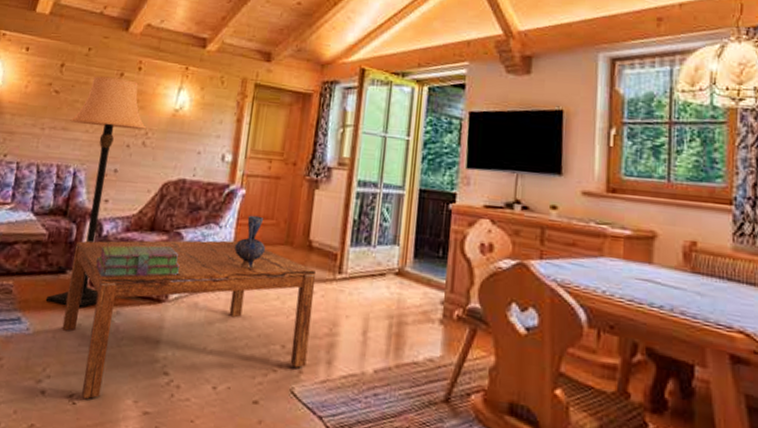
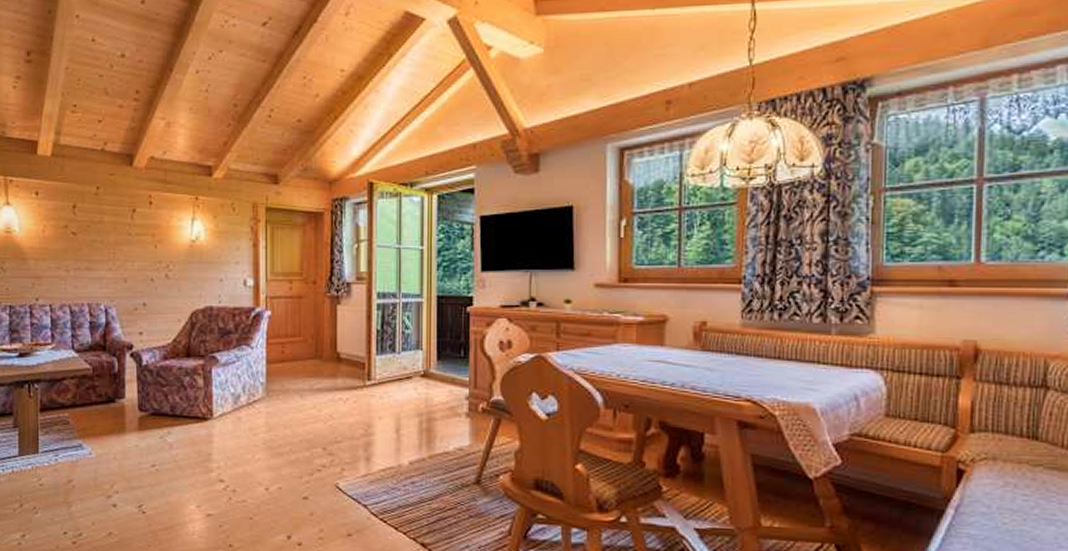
lamp: present [45,76,147,307] -> none [91,214,167,430]
coffee table: present [62,240,317,400] -> none [119,358,347,508]
stack of books: present [96,245,181,277] -> none [141,370,220,402]
vase: present [234,215,266,269] -> none [267,334,297,383]

